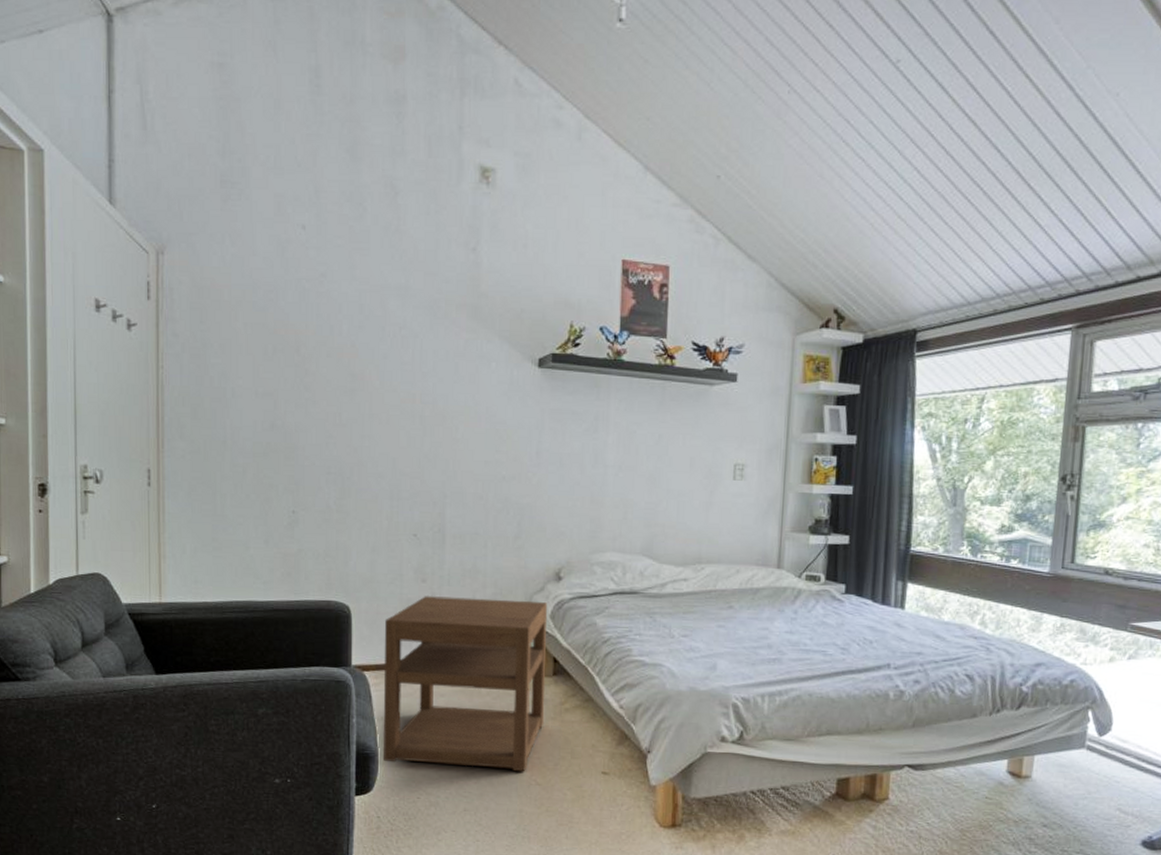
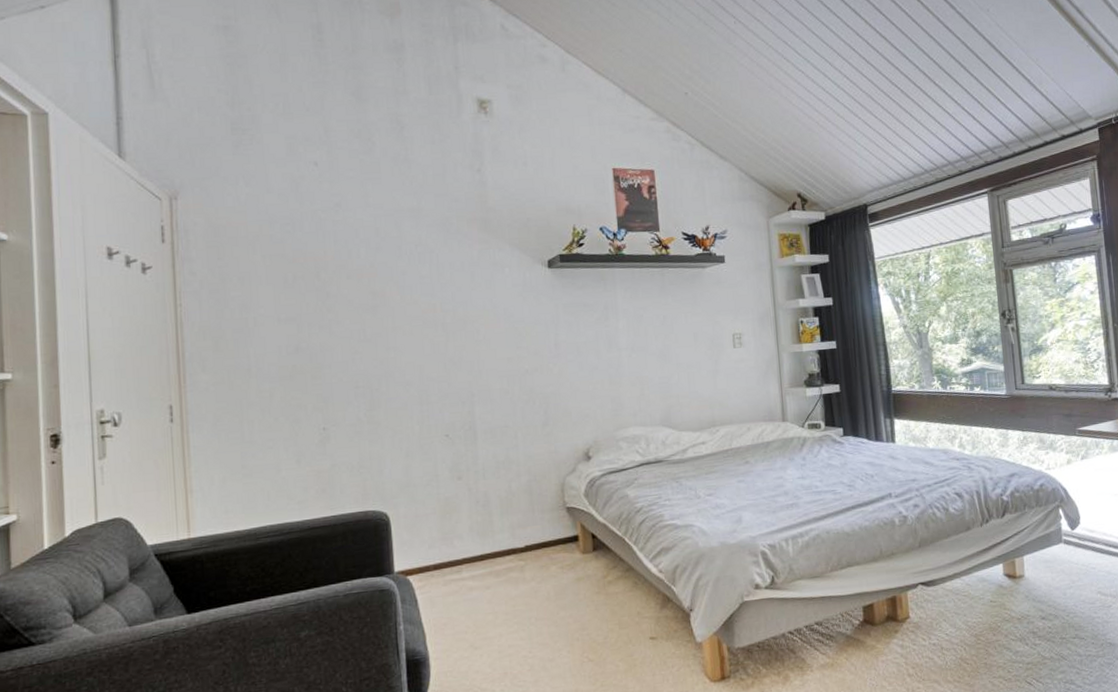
nightstand: present [382,596,547,772] -> none [424,482,590,664]

